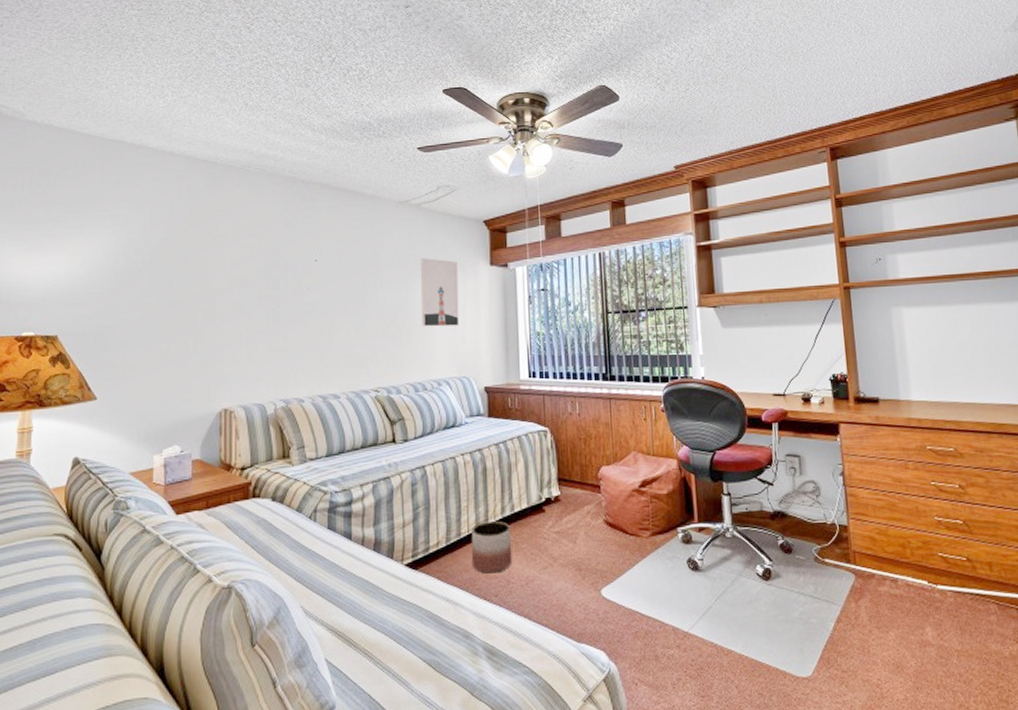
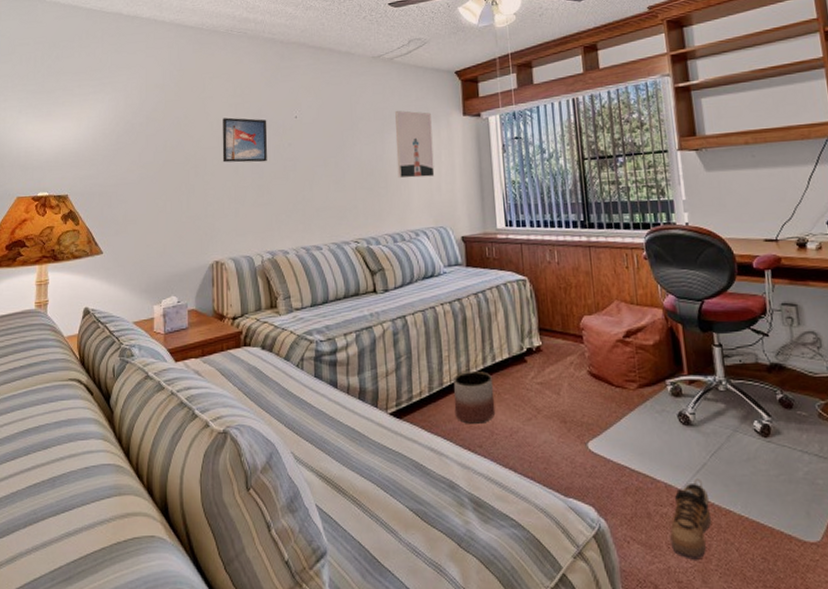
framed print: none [234,258,285,307] -> present [222,117,268,163]
shoe: none [675,621,714,698] -> present [670,479,711,560]

